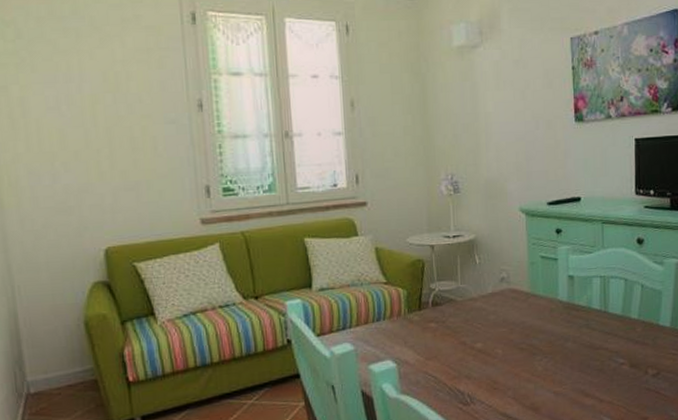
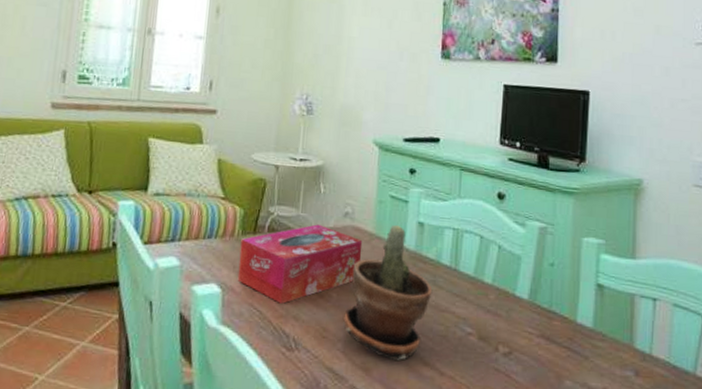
tissue box: none [408,292,521,367] -> present [237,224,363,304]
potted plant: none [511,281,587,398] -> present [343,224,433,361]

